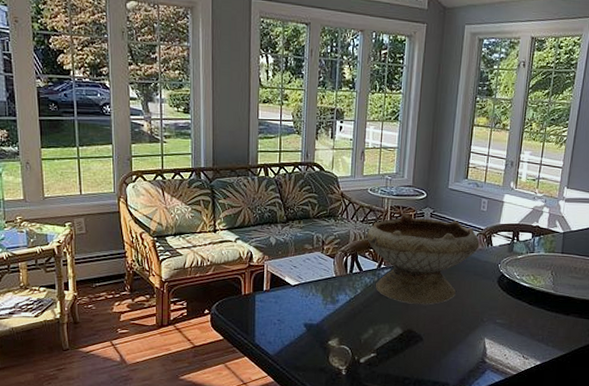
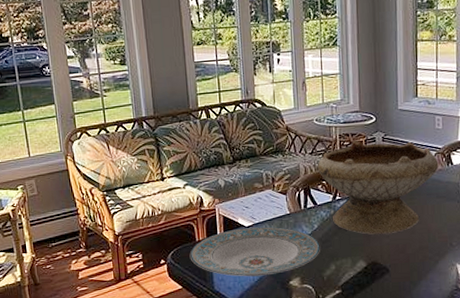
plate: none [234,286,362,334] -> present [189,226,321,277]

